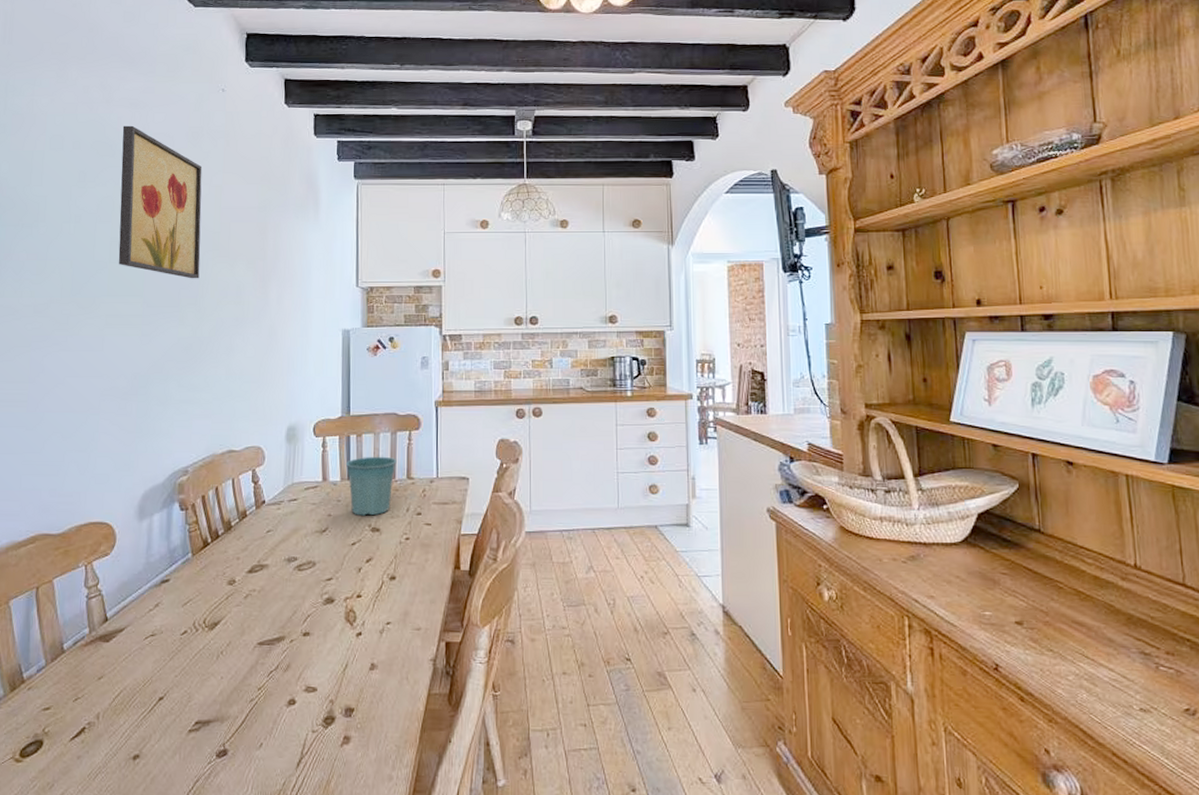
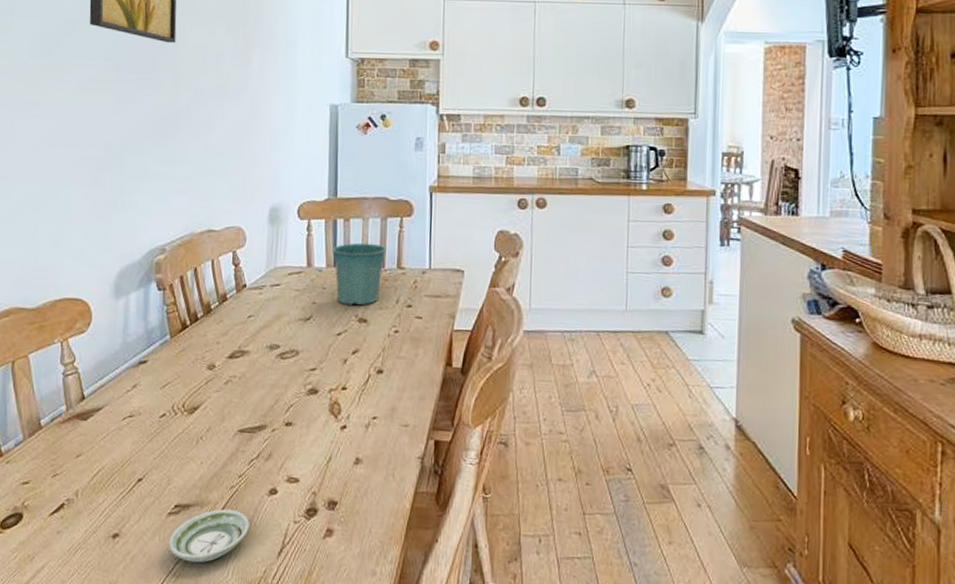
saucer: none [188,723,269,780] -> present [168,509,249,563]

